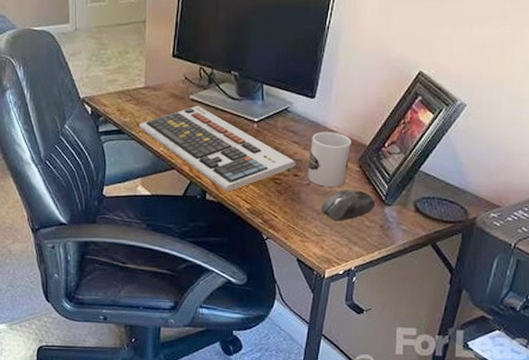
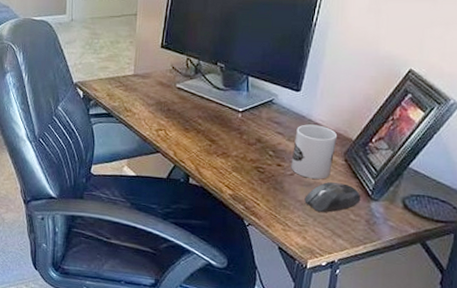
computer keyboard: present [138,105,296,192] -> none [126,93,280,177]

